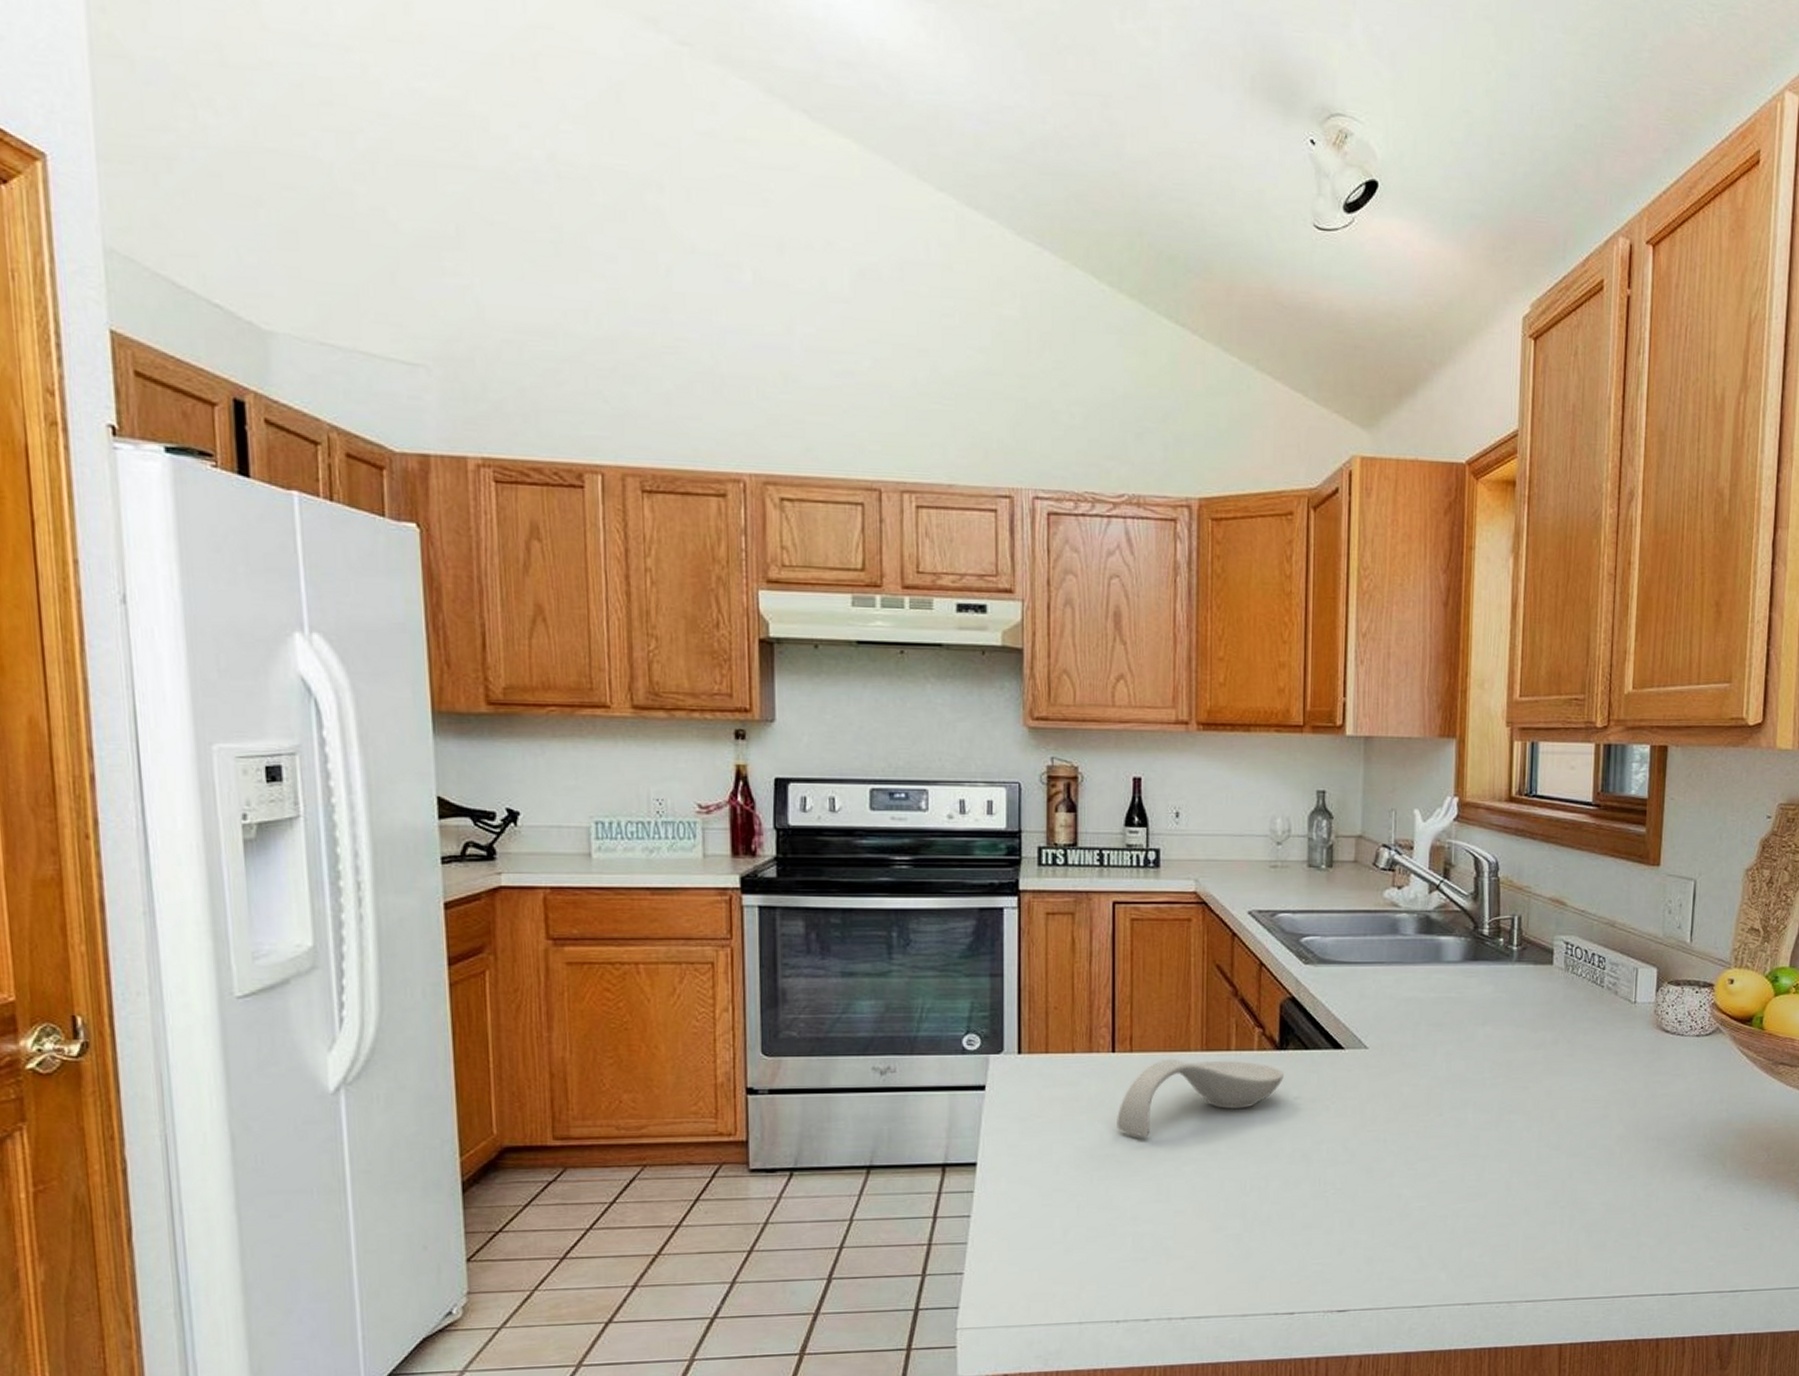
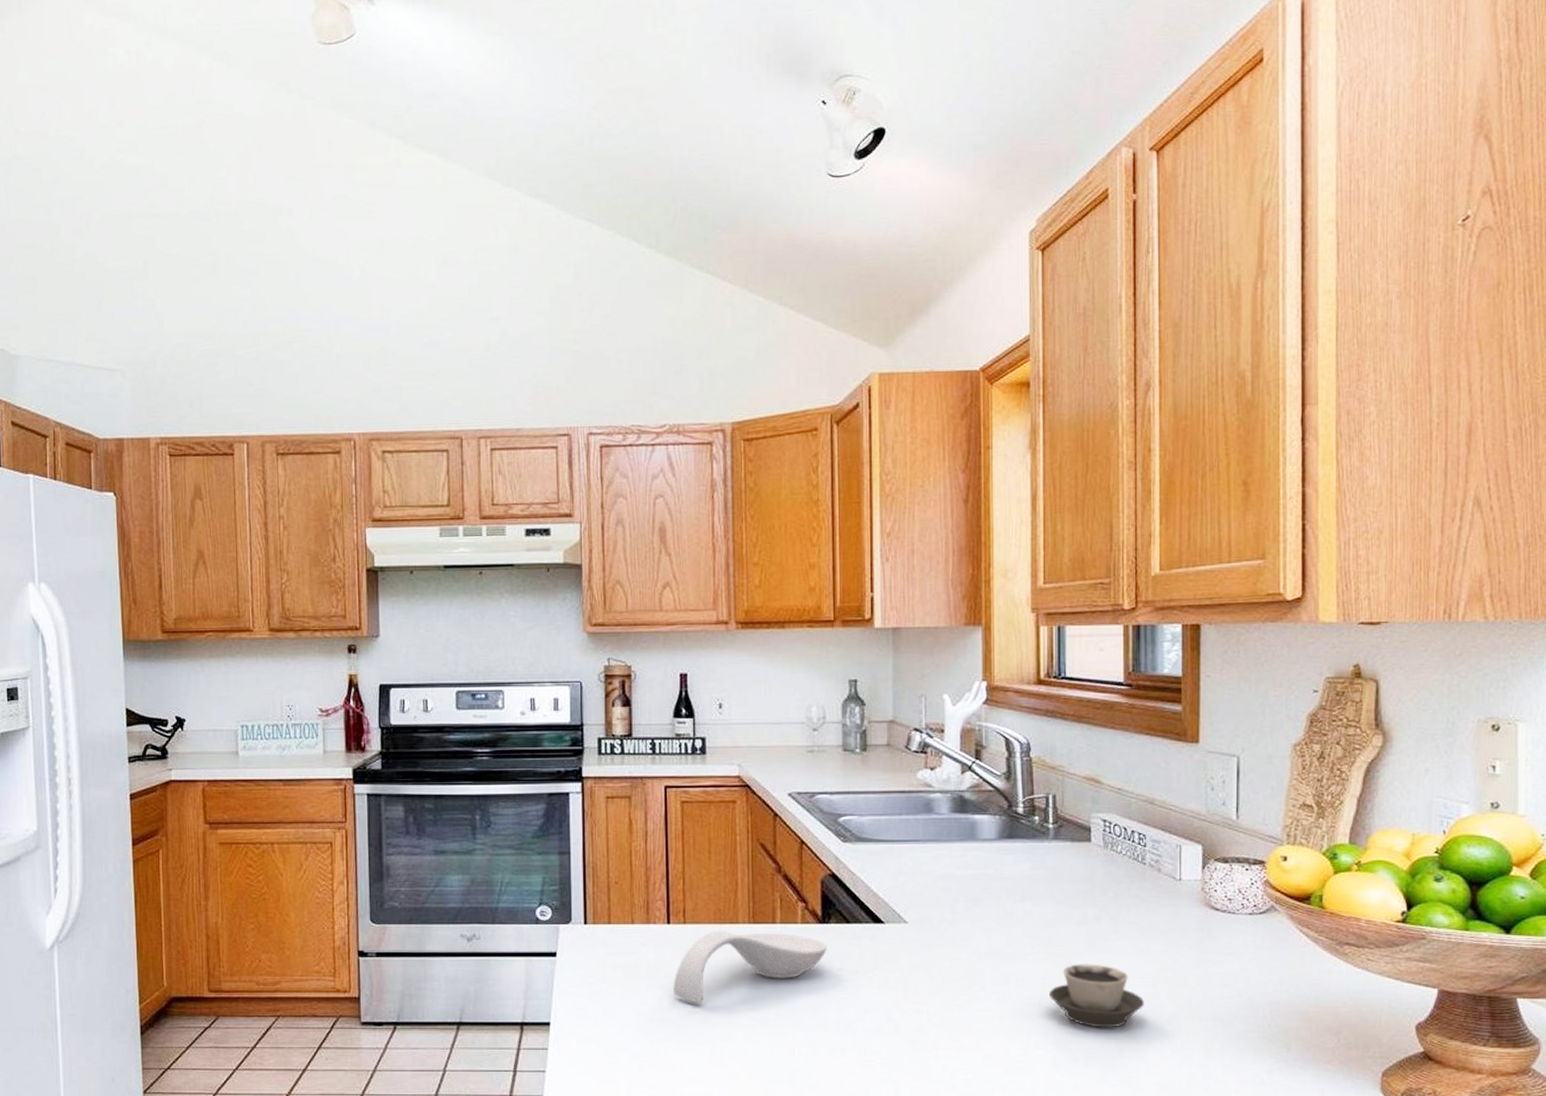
cup: none [1504,1087,1595,1151] -> present [1048,964,1144,1028]

